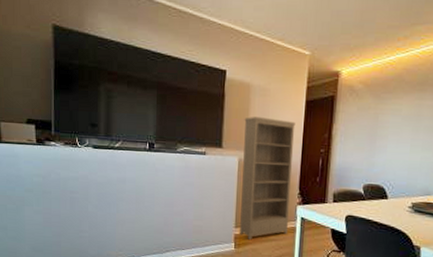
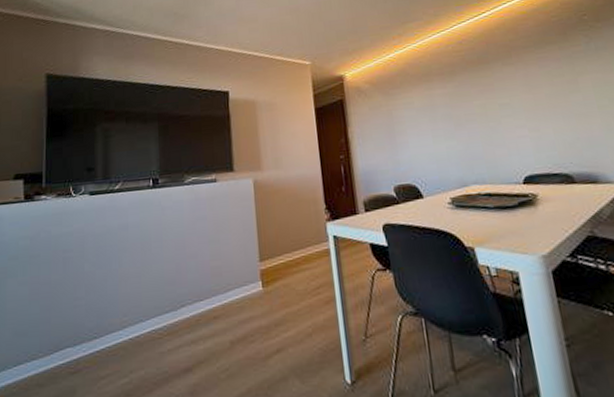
bookshelf: present [240,117,296,240] -> none [253,131,321,274]

